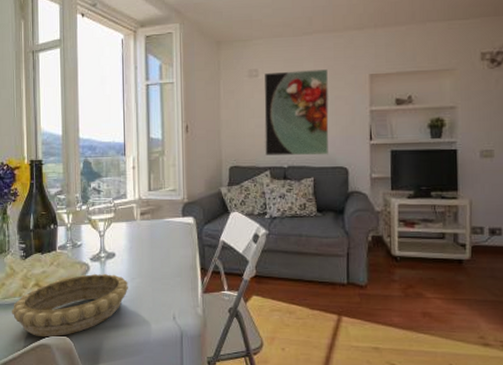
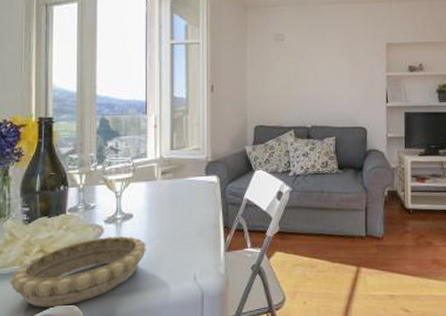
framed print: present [264,69,329,156] -> none [289,37,350,117]

